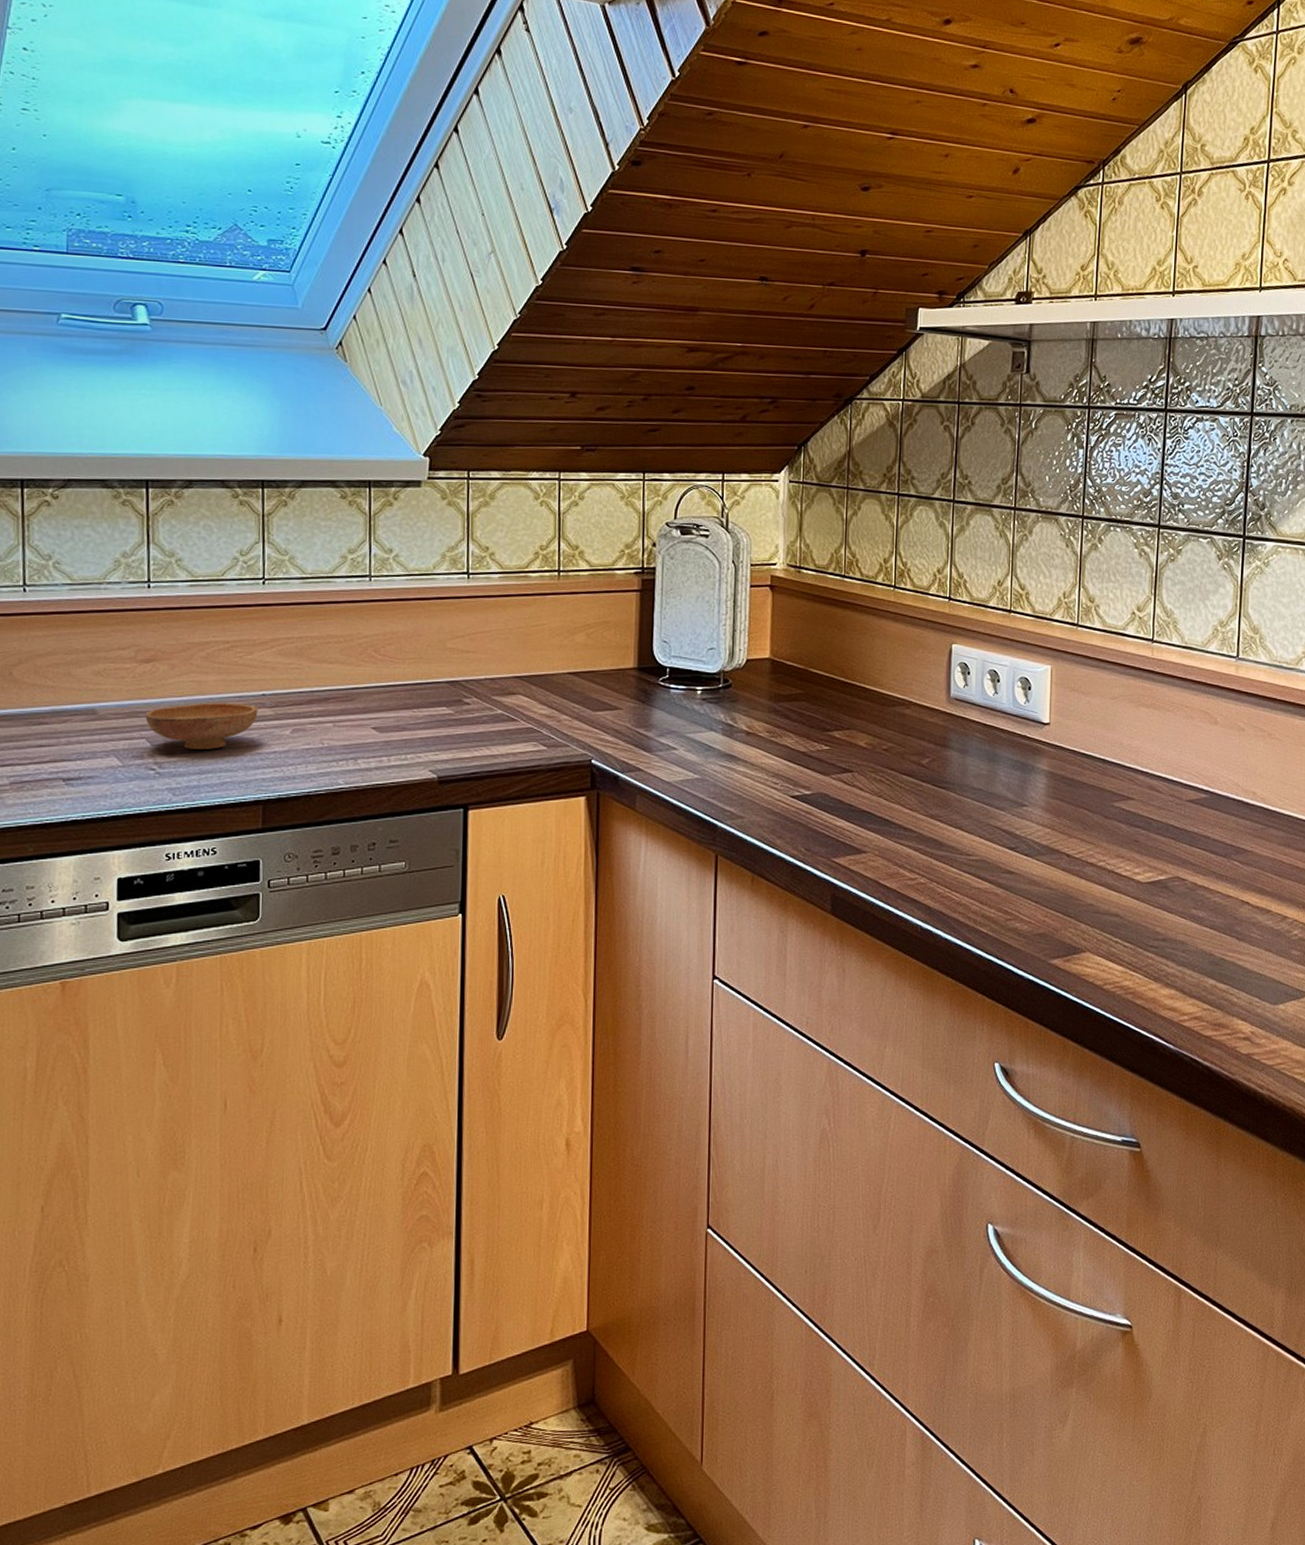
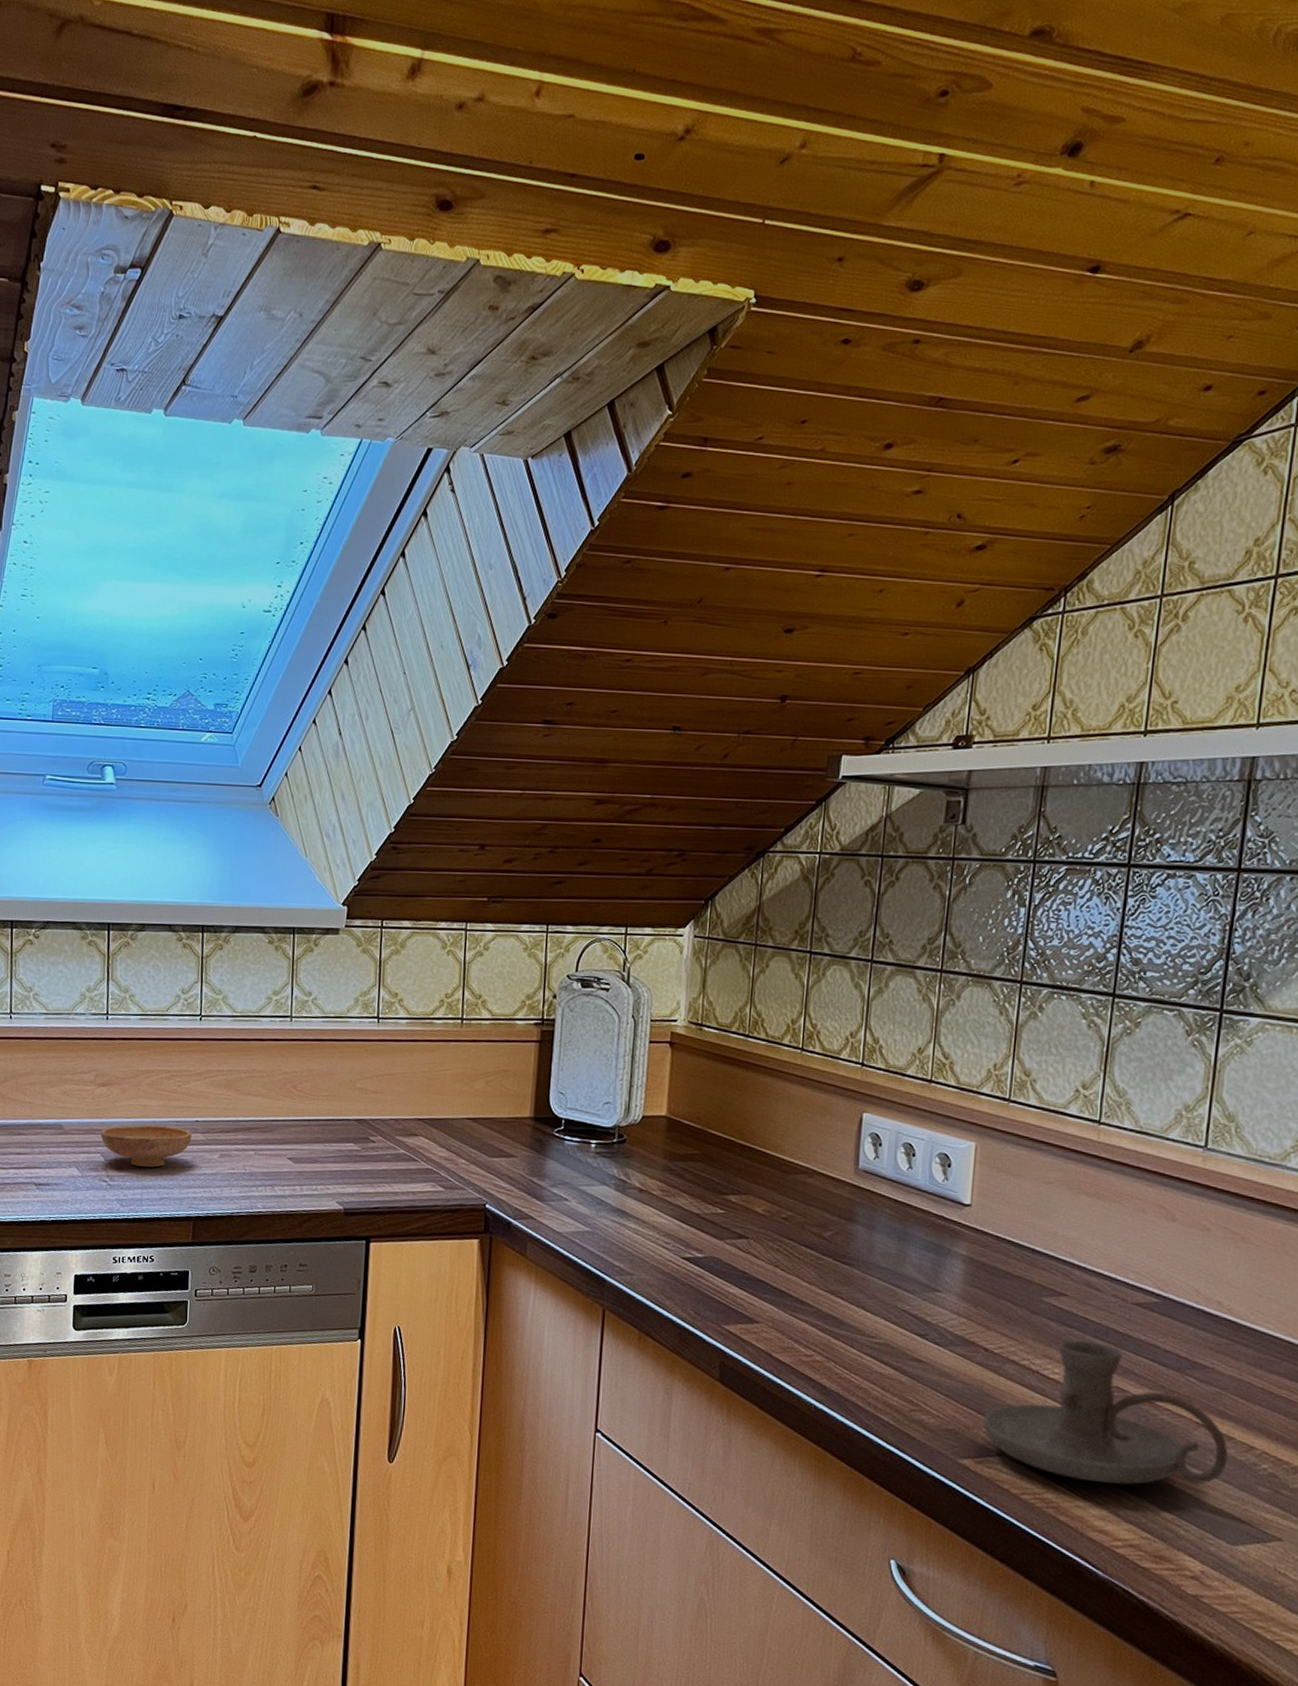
candle holder: none [1068,838,1268,965] -> present [983,1340,1229,1485]

